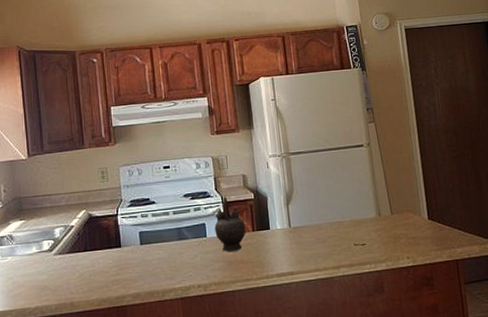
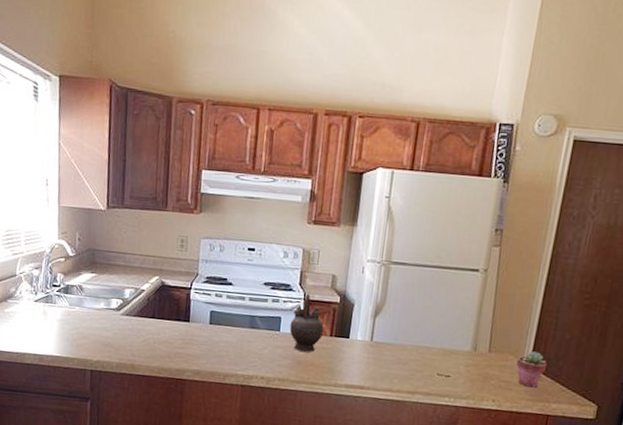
potted succulent: none [416,205,443,238] -> present [516,351,547,388]

